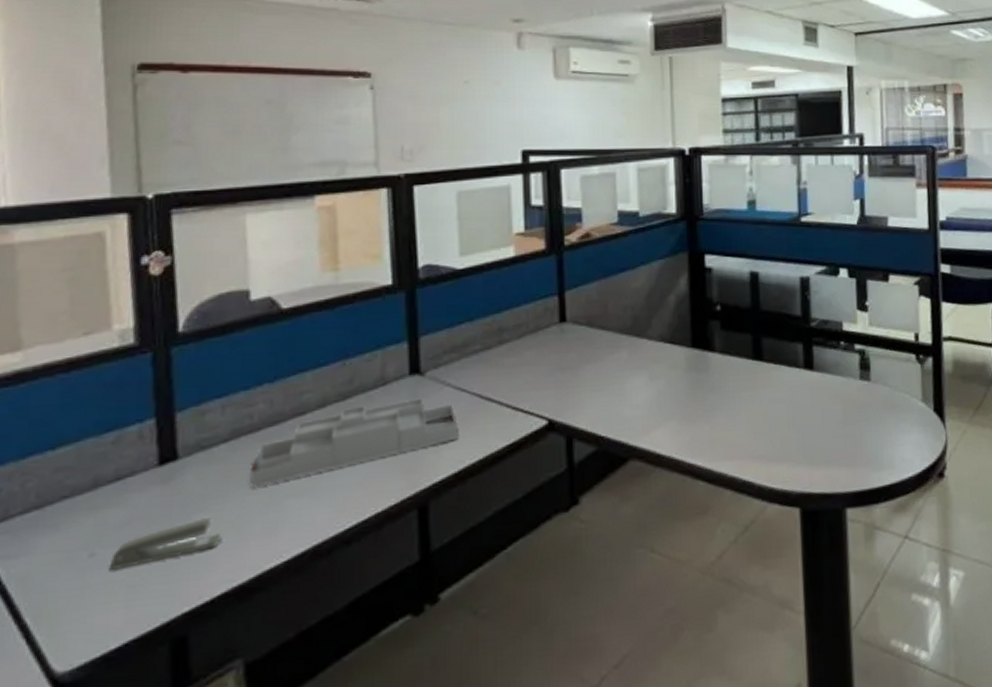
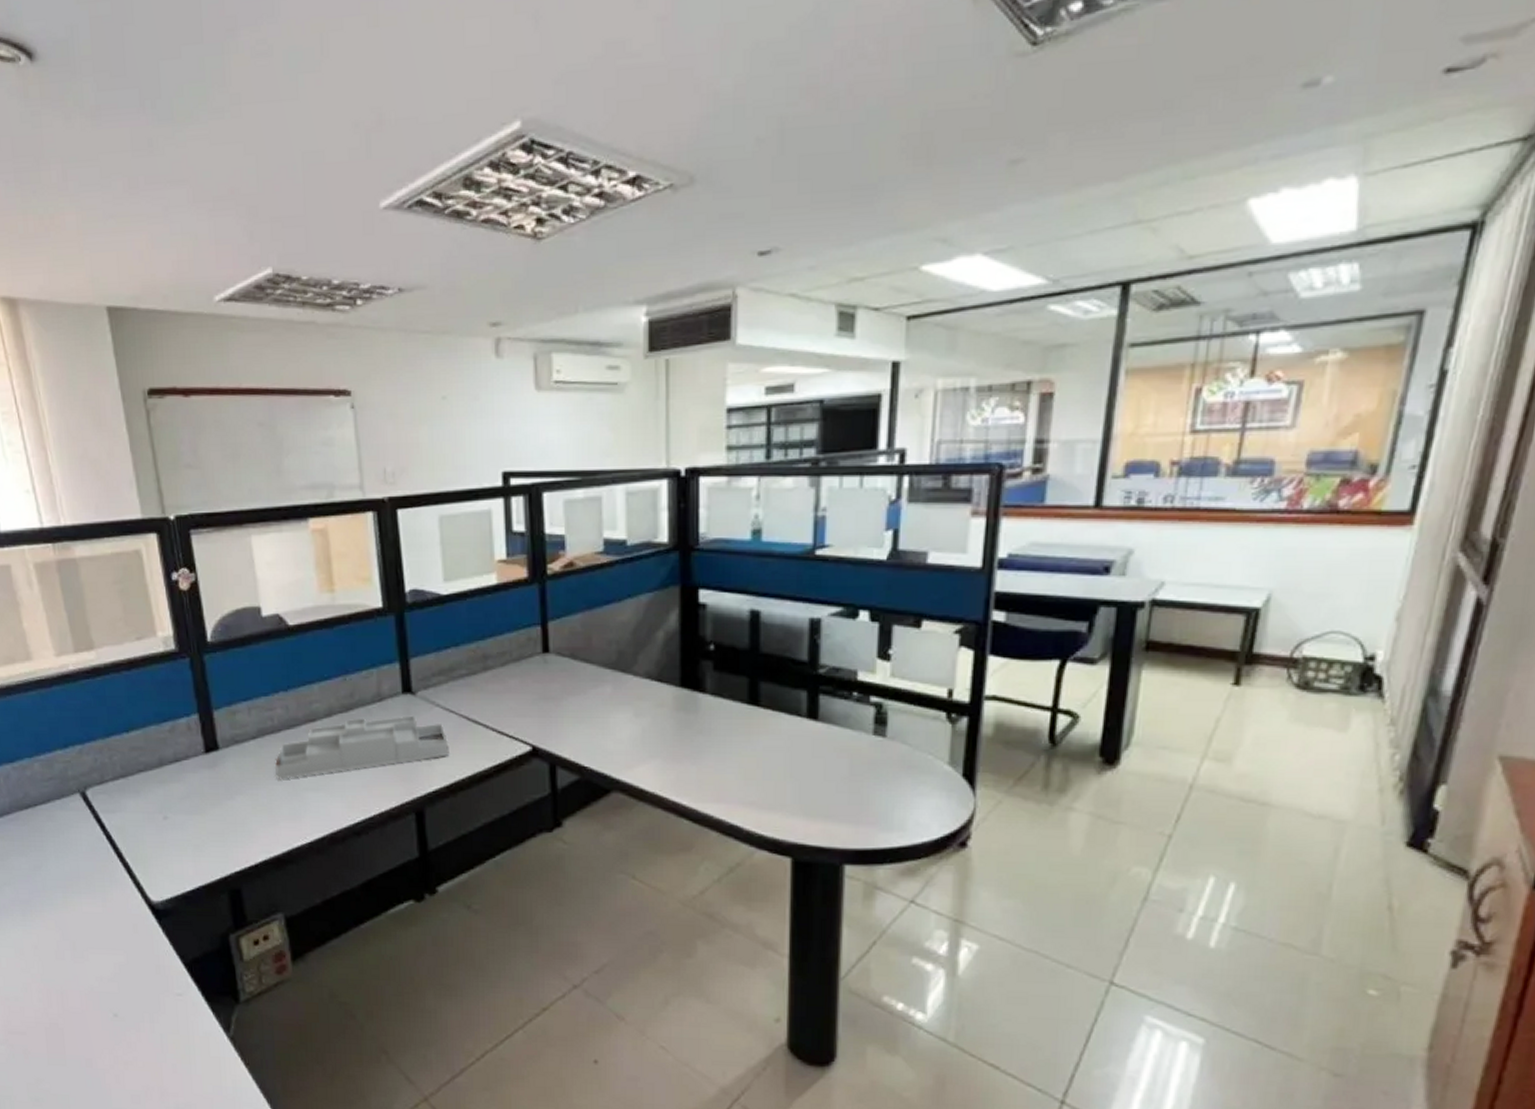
stapler: present [108,518,222,572] -> none [178,800,259,832]

